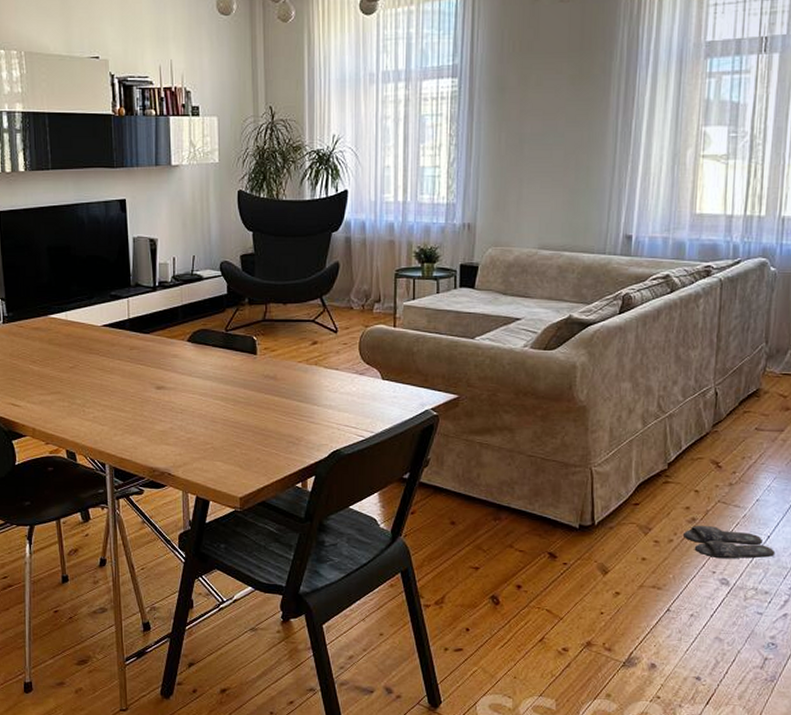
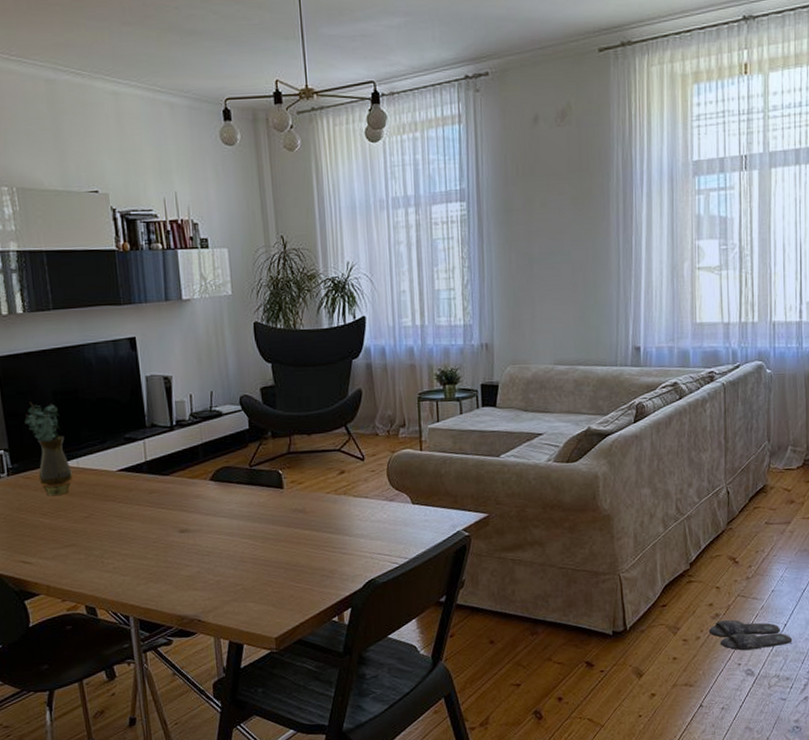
vase: none [21,255,61,346] -> present [24,402,73,496]

